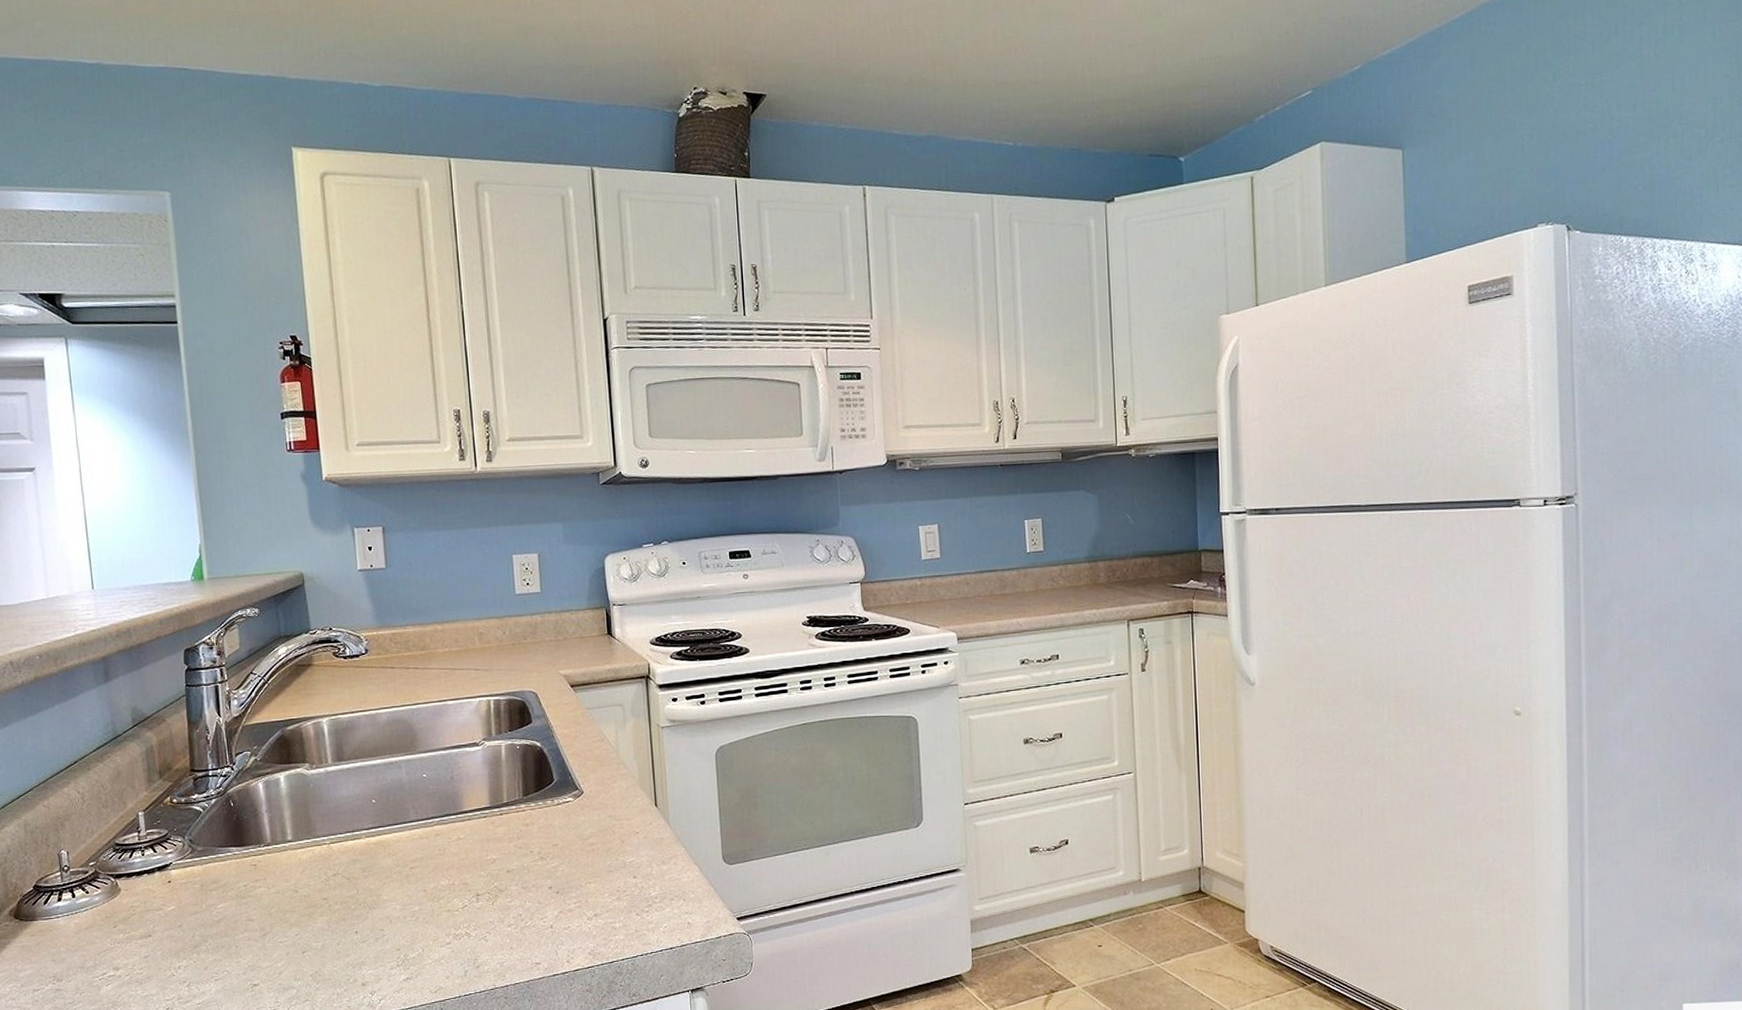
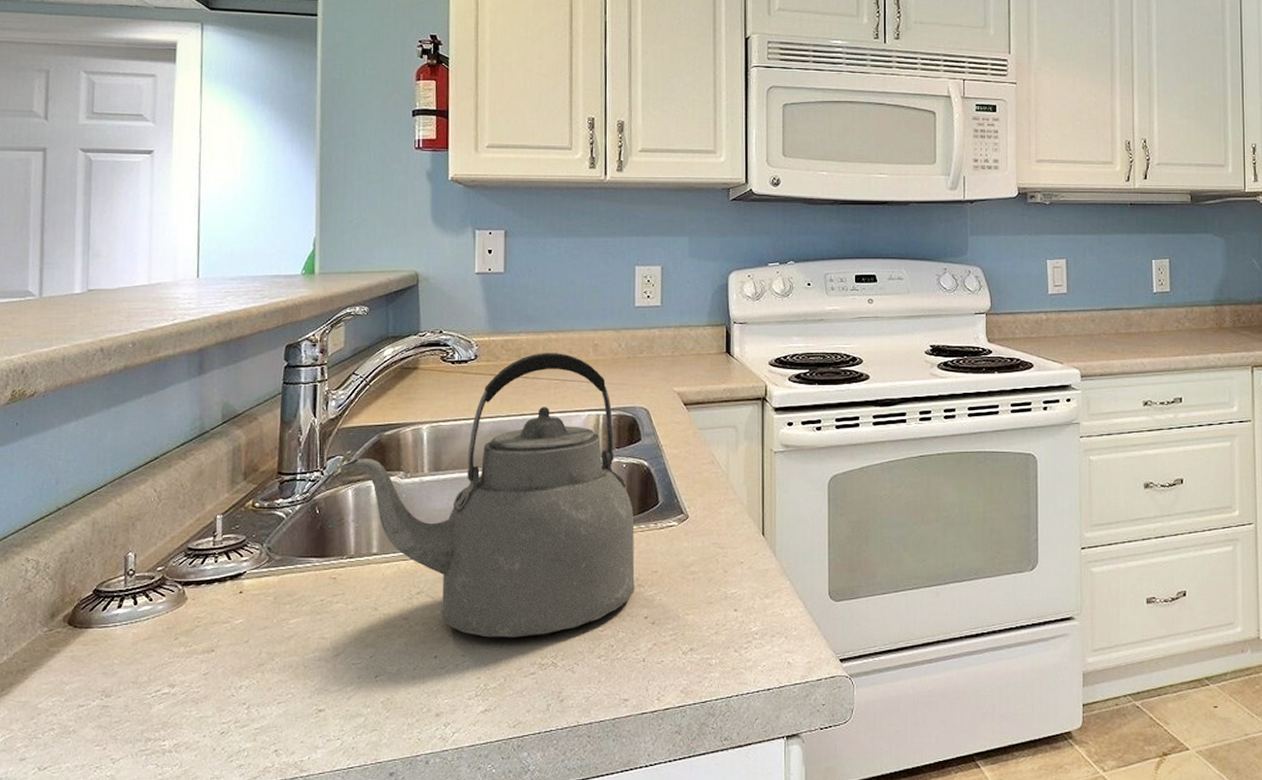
kettle: none [248,643,538,913] -> present [340,353,635,638]

